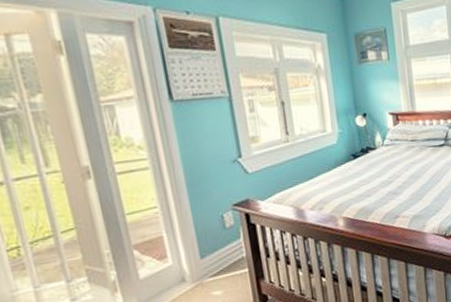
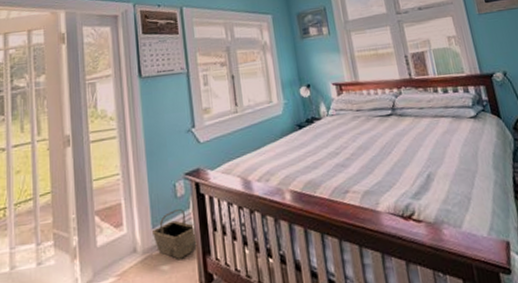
basket: none [200,238,250,285] -> present [151,208,197,259]

